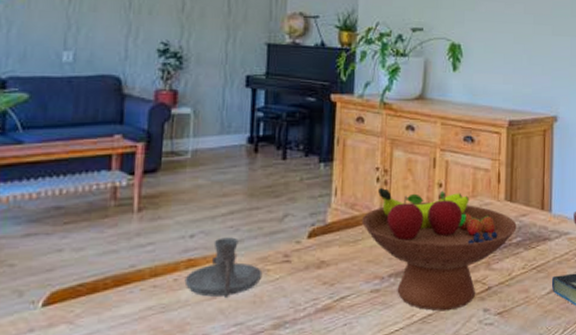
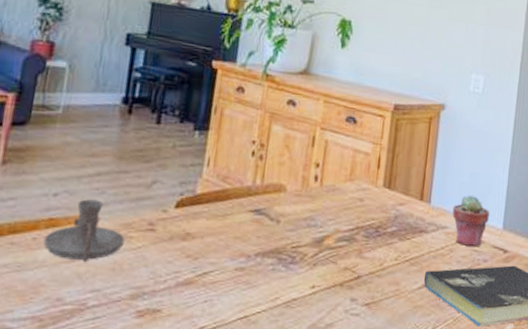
fruit bowl: present [361,187,517,311] -> none [232,161,393,297]

